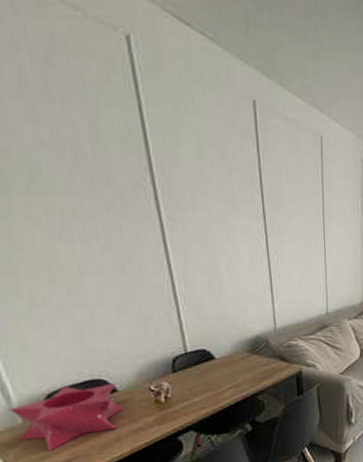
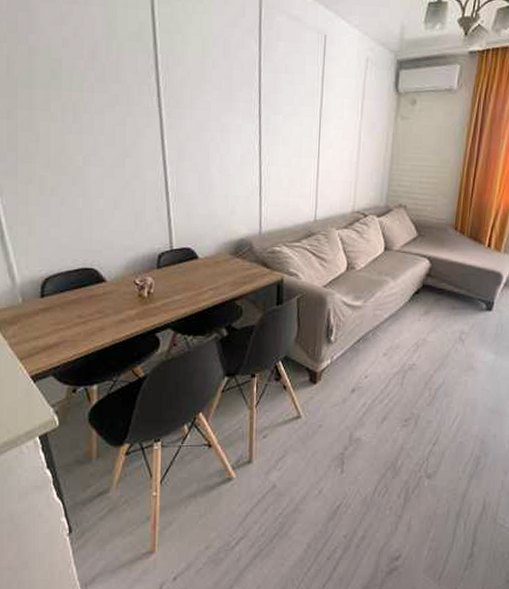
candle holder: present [9,383,124,452] -> none [12,273,110,333]

